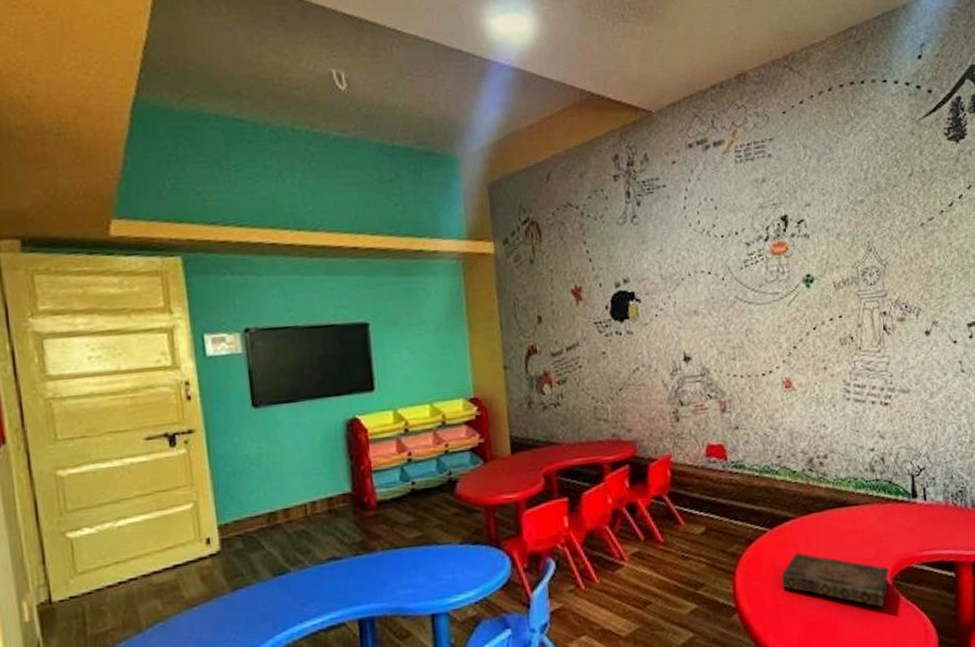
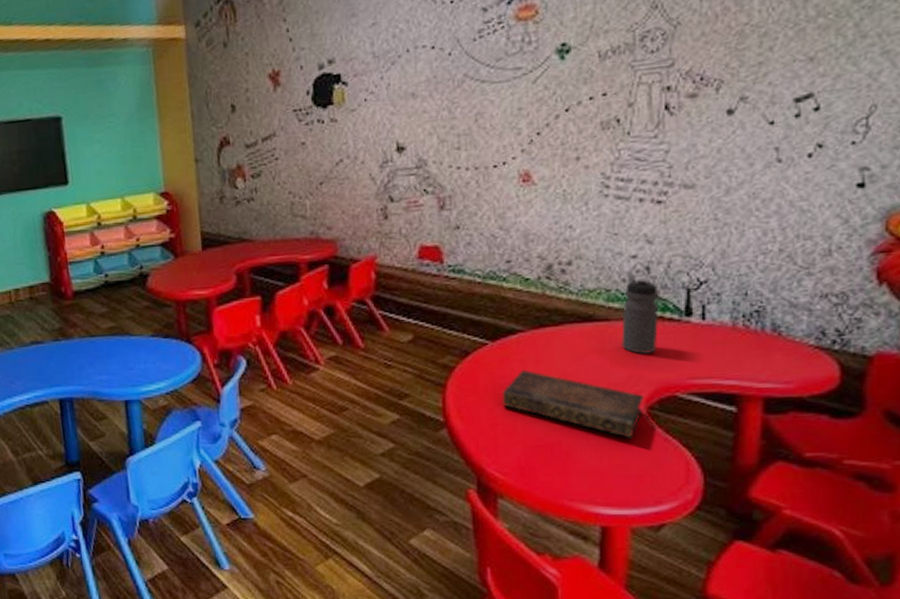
water bottle: none [868,467,895,532] -> present [621,277,658,354]

